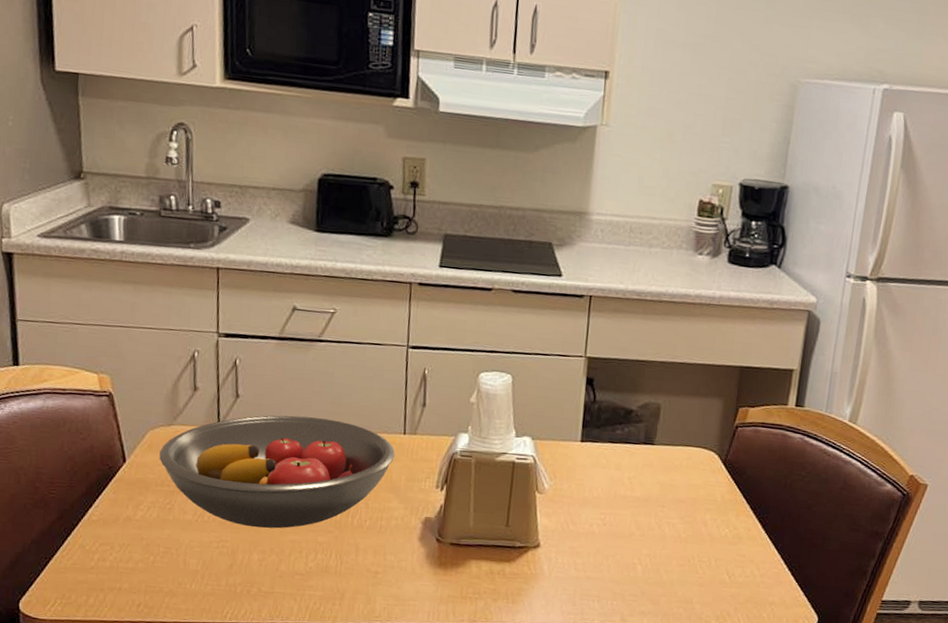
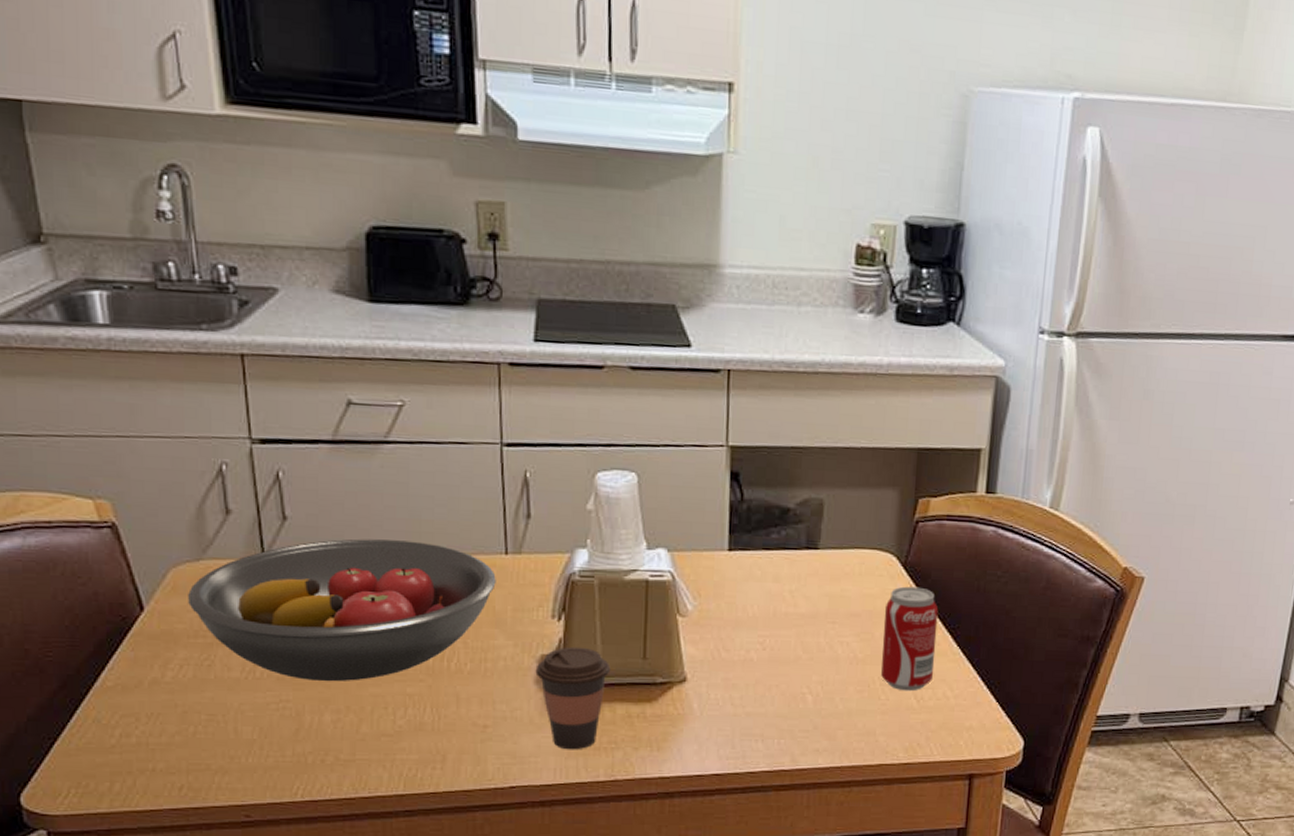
coffee cup: none [419,512,480,598] -> present [535,646,611,750]
beverage can: none [700,480,751,569] -> present [881,586,939,692]

